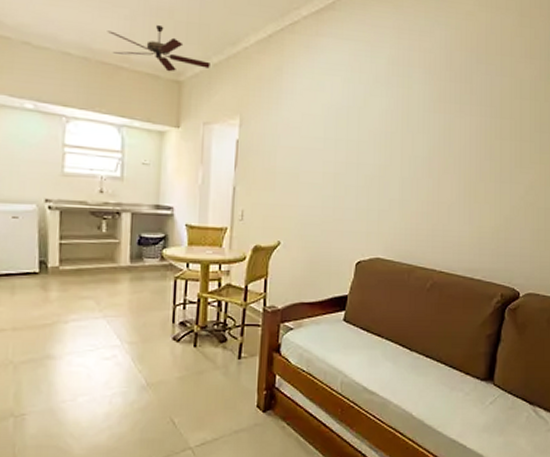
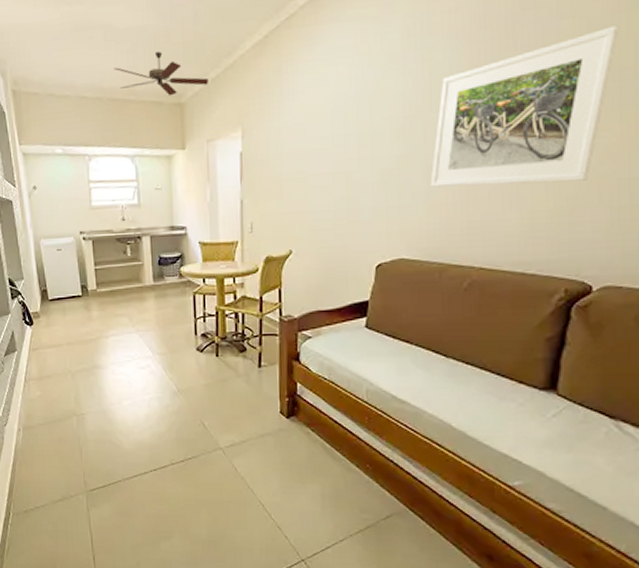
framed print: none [404,89,541,206] -> present [430,25,620,187]

